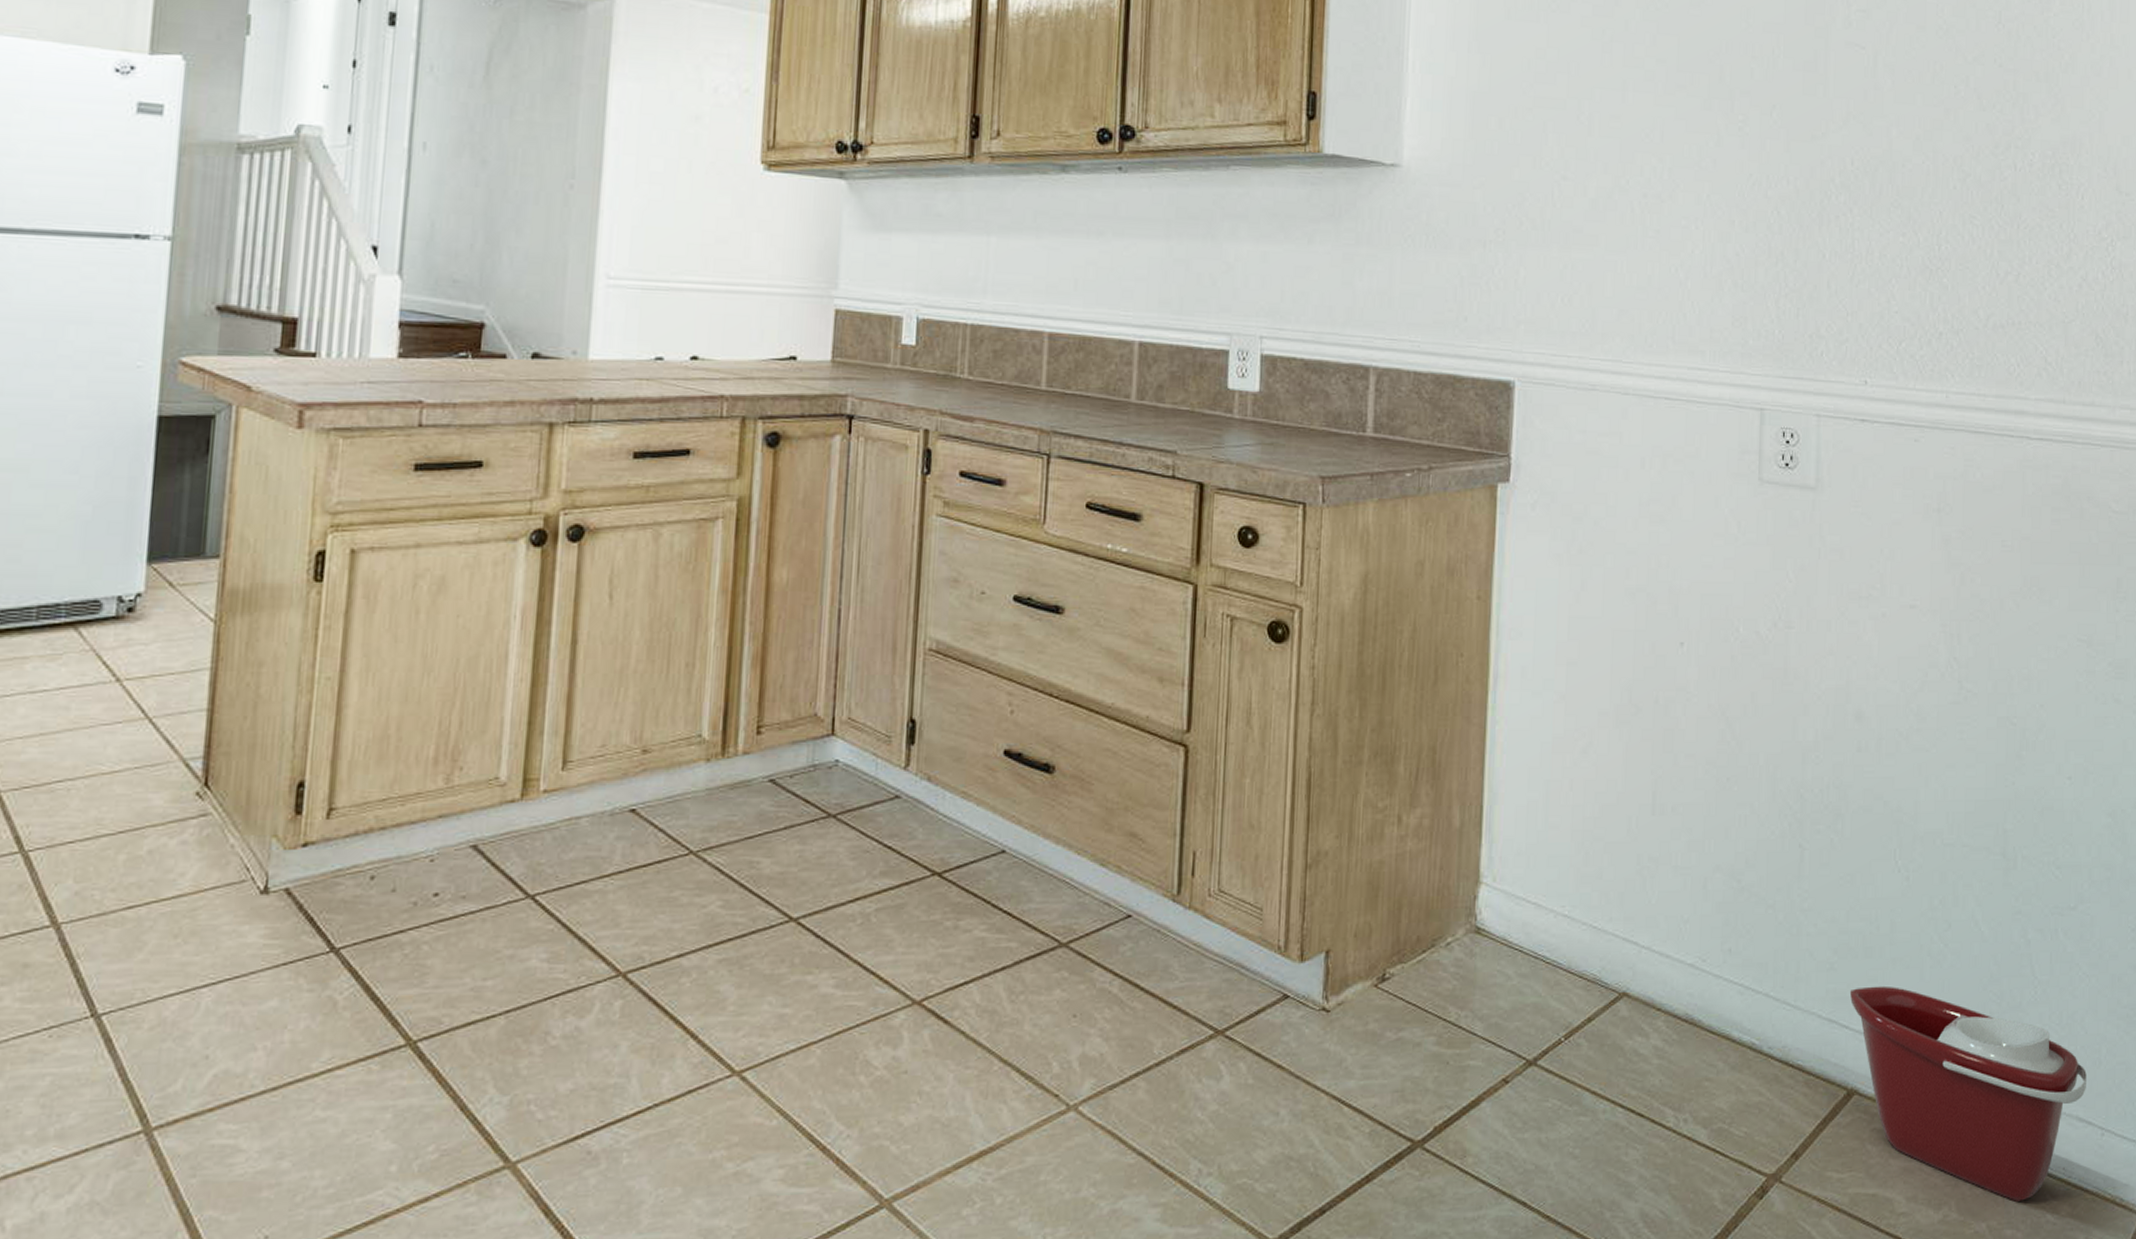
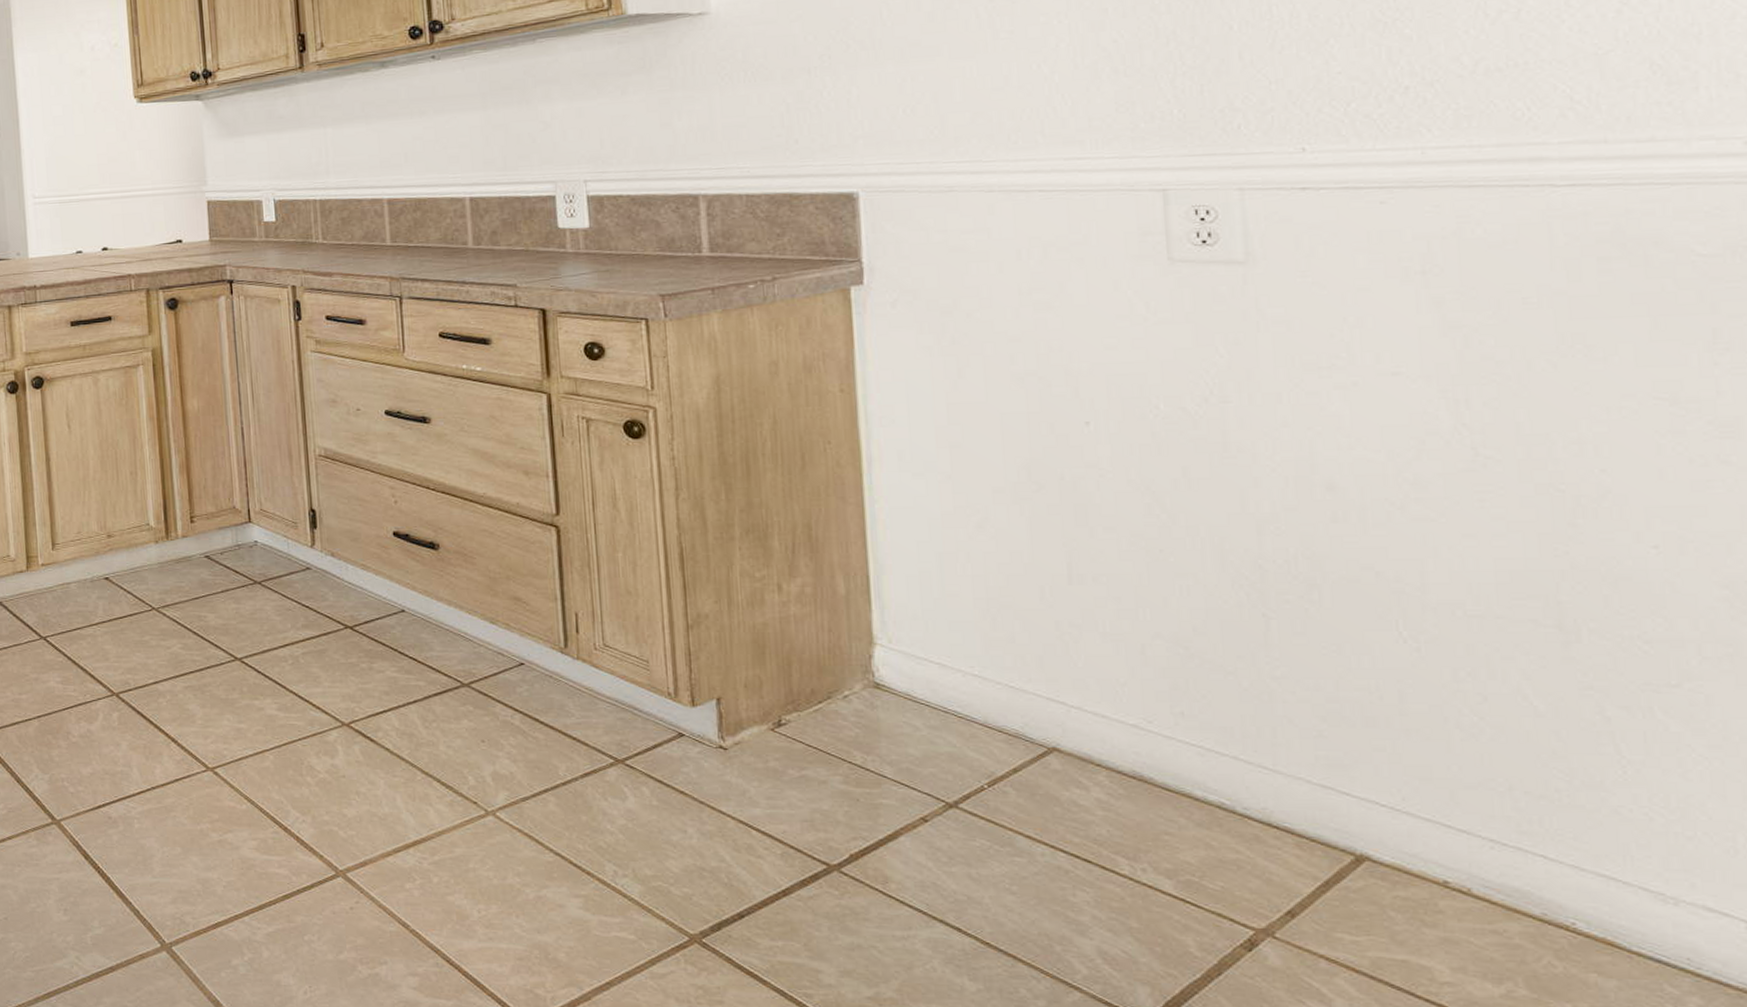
bucket: present [1849,985,2087,1202] -> none [1347,755,1716,987]

